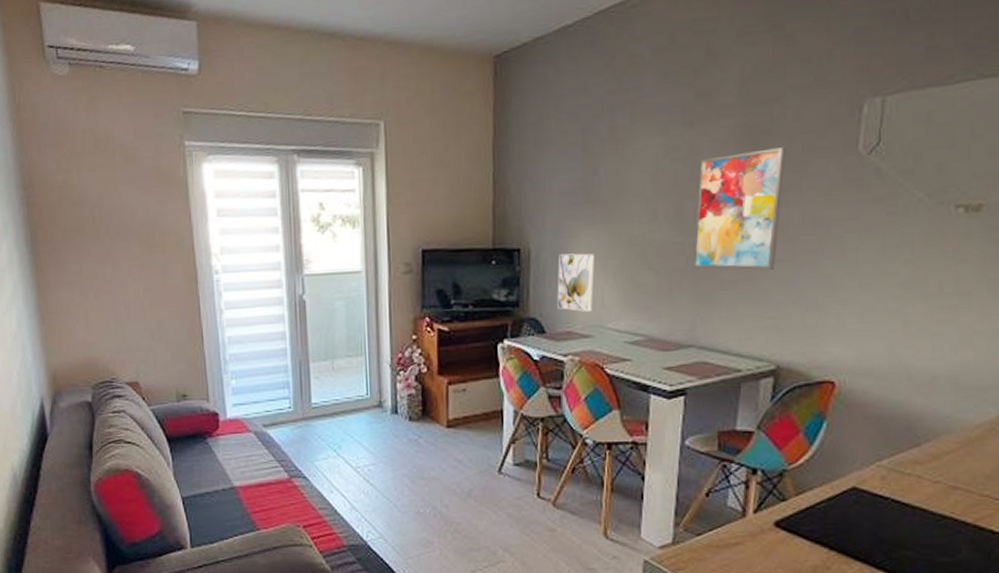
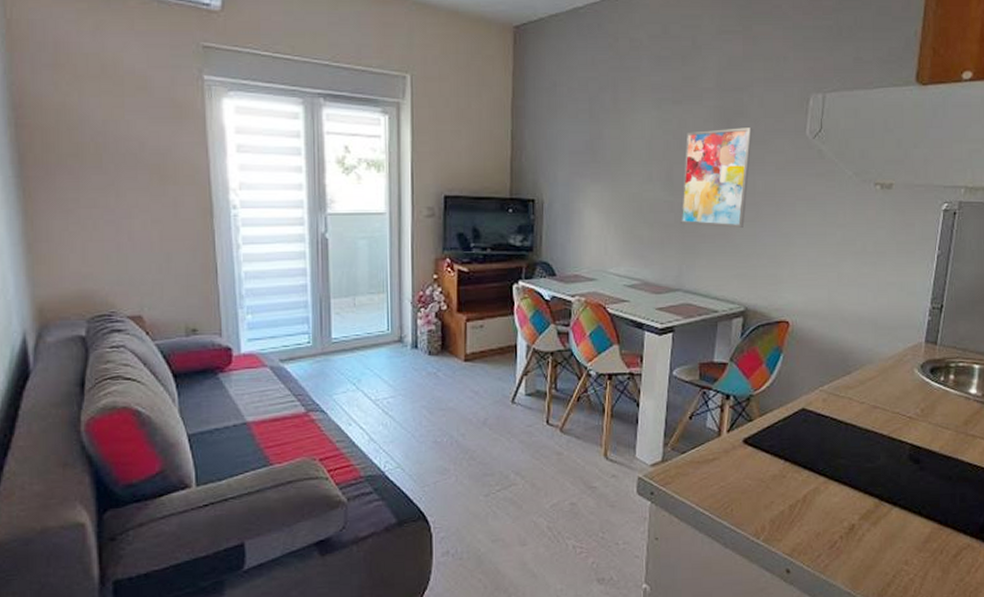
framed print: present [557,253,595,313] -> none [566,206,599,259]

